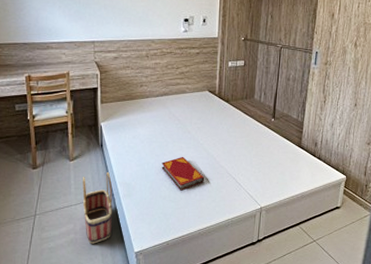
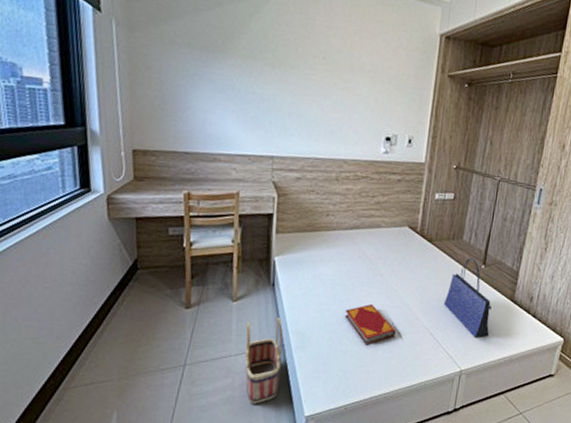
tote bag: none [242,113,283,179] -> present [443,258,492,338]

